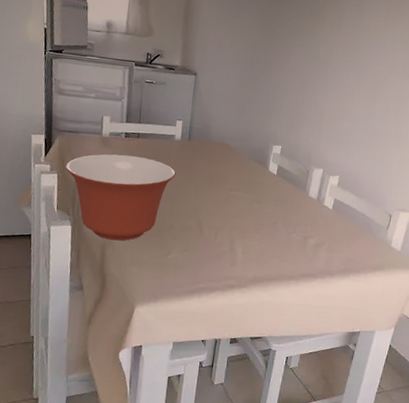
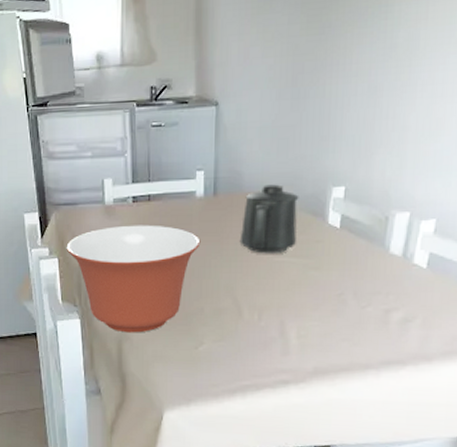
mug: none [205,137,250,189] -> present [239,184,299,254]

